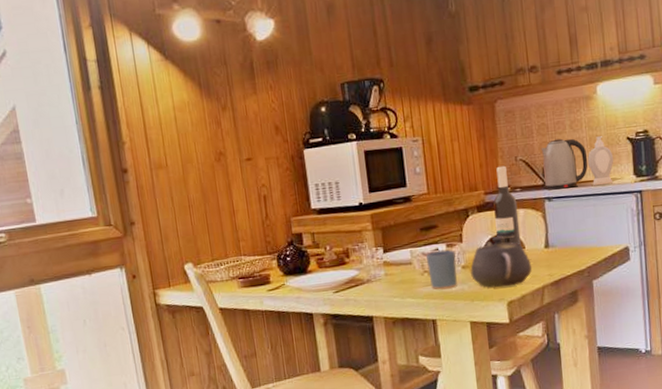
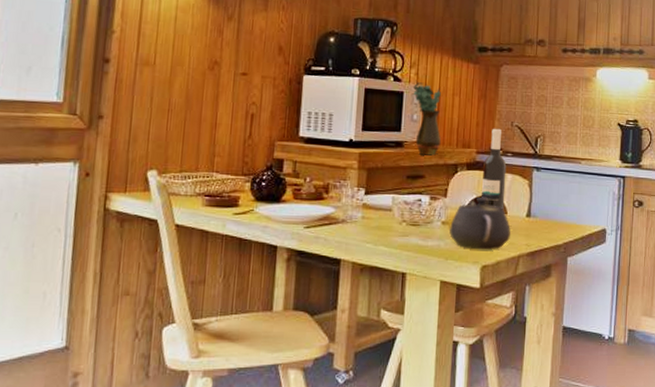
vase: none [411,132,448,206] -> present [413,79,442,156]
mug: present [426,250,457,290] -> none [407,202,437,243]
kettle: present [541,138,588,191] -> none [535,112,580,162]
soap bottle: present [588,136,614,186] -> none [579,117,604,165]

